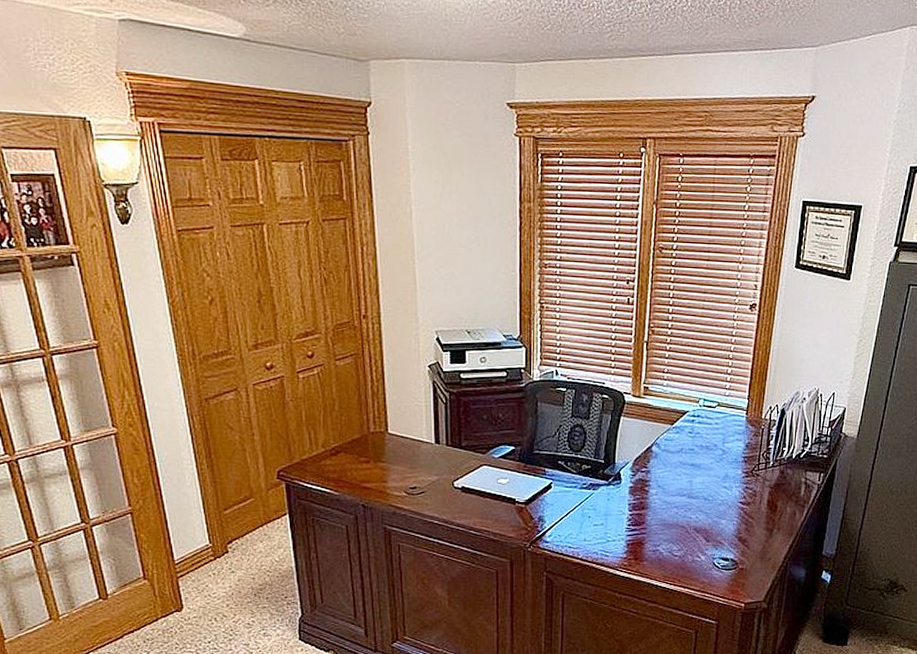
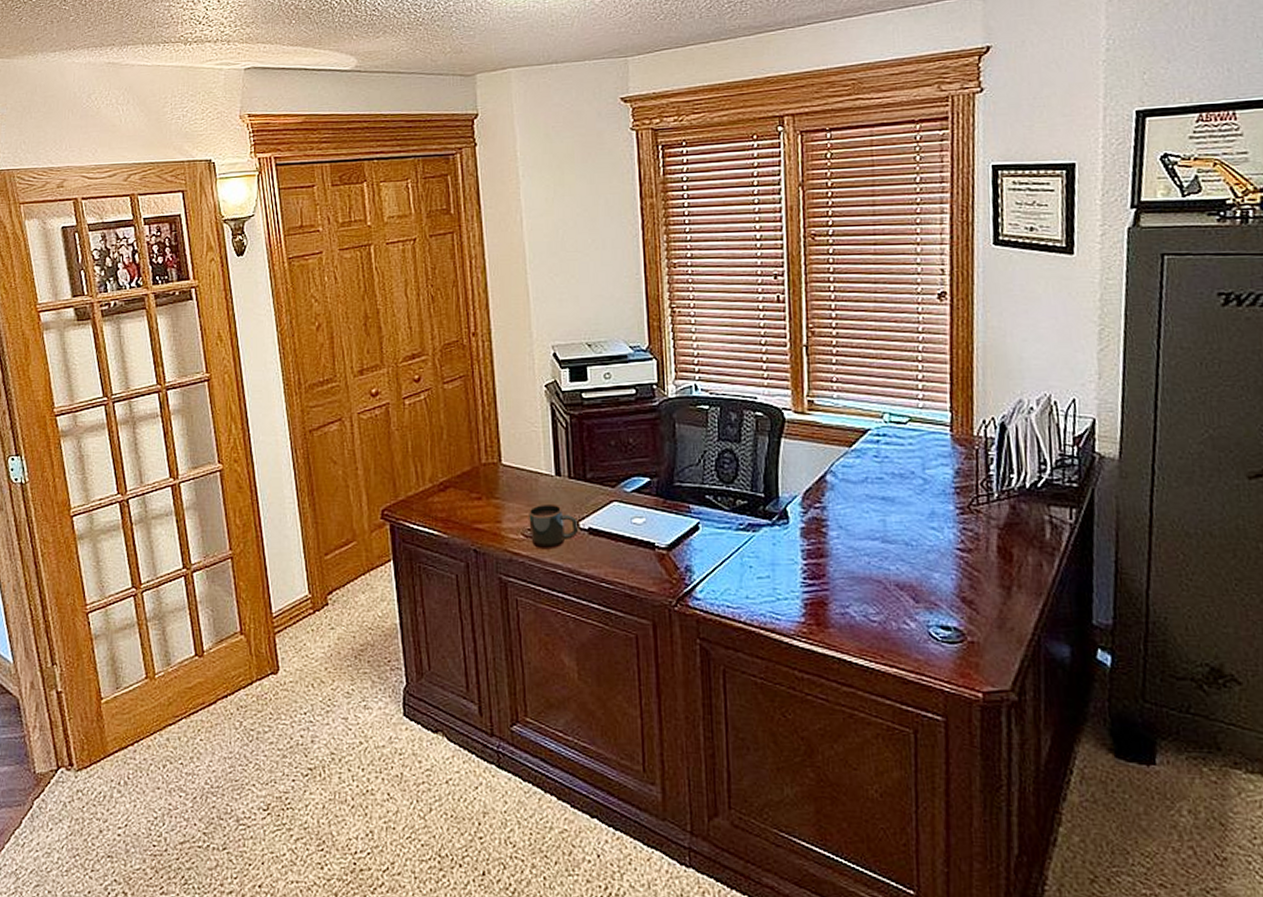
mug: none [411,466,453,504] -> present [529,503,579,550]

